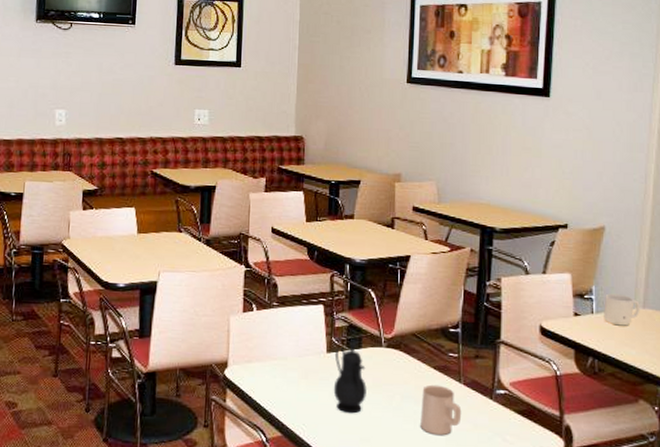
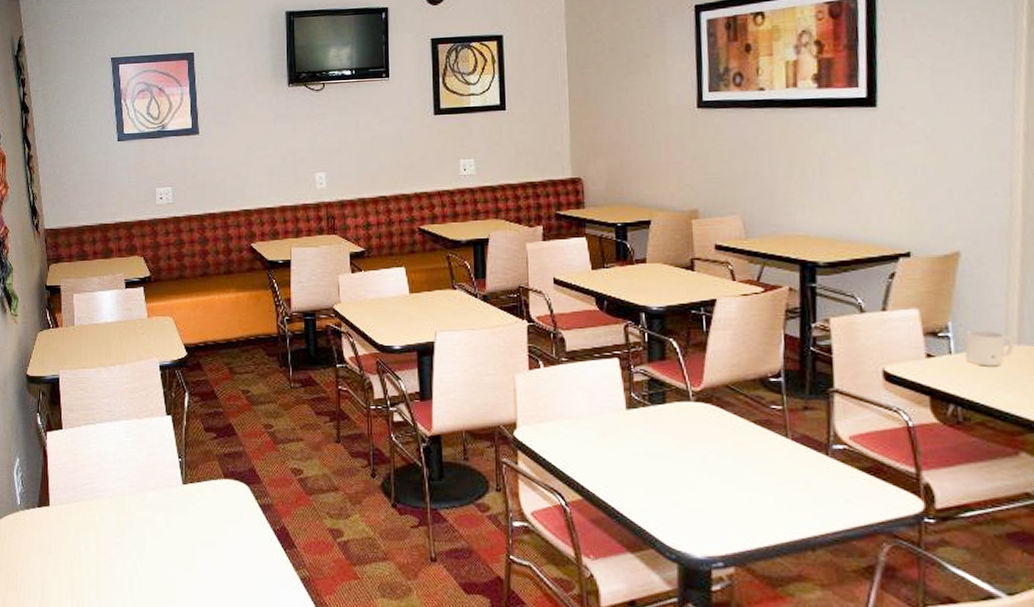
coffeepot: present [333,342,367,414] -> none [635,397,676,474]
cup: present [420,384,462,436] -> none [741,441,792,497]

